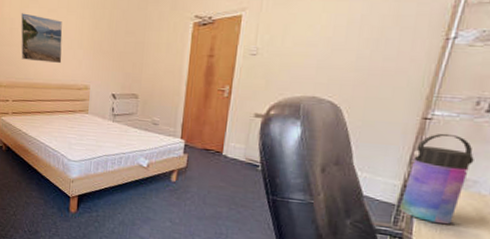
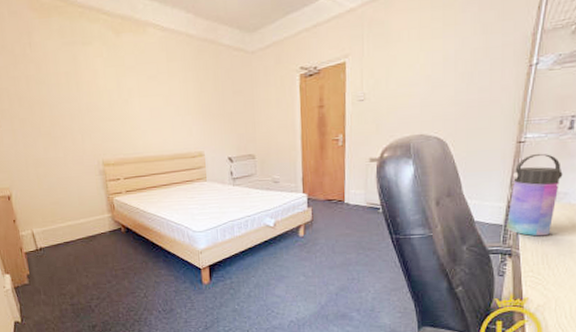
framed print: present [20,13,63,64] -> none [118,83,171,134]

